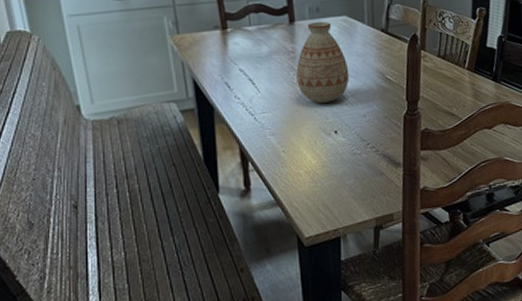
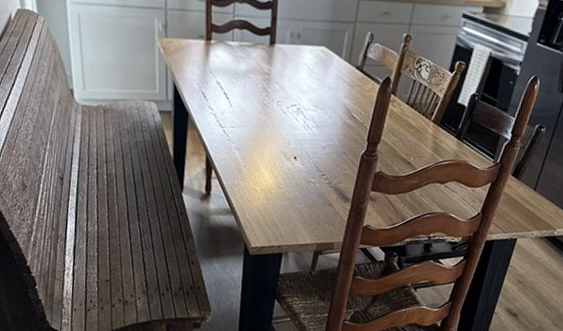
vase: present [296,21,350,103] -> none [267,48,318,129]

